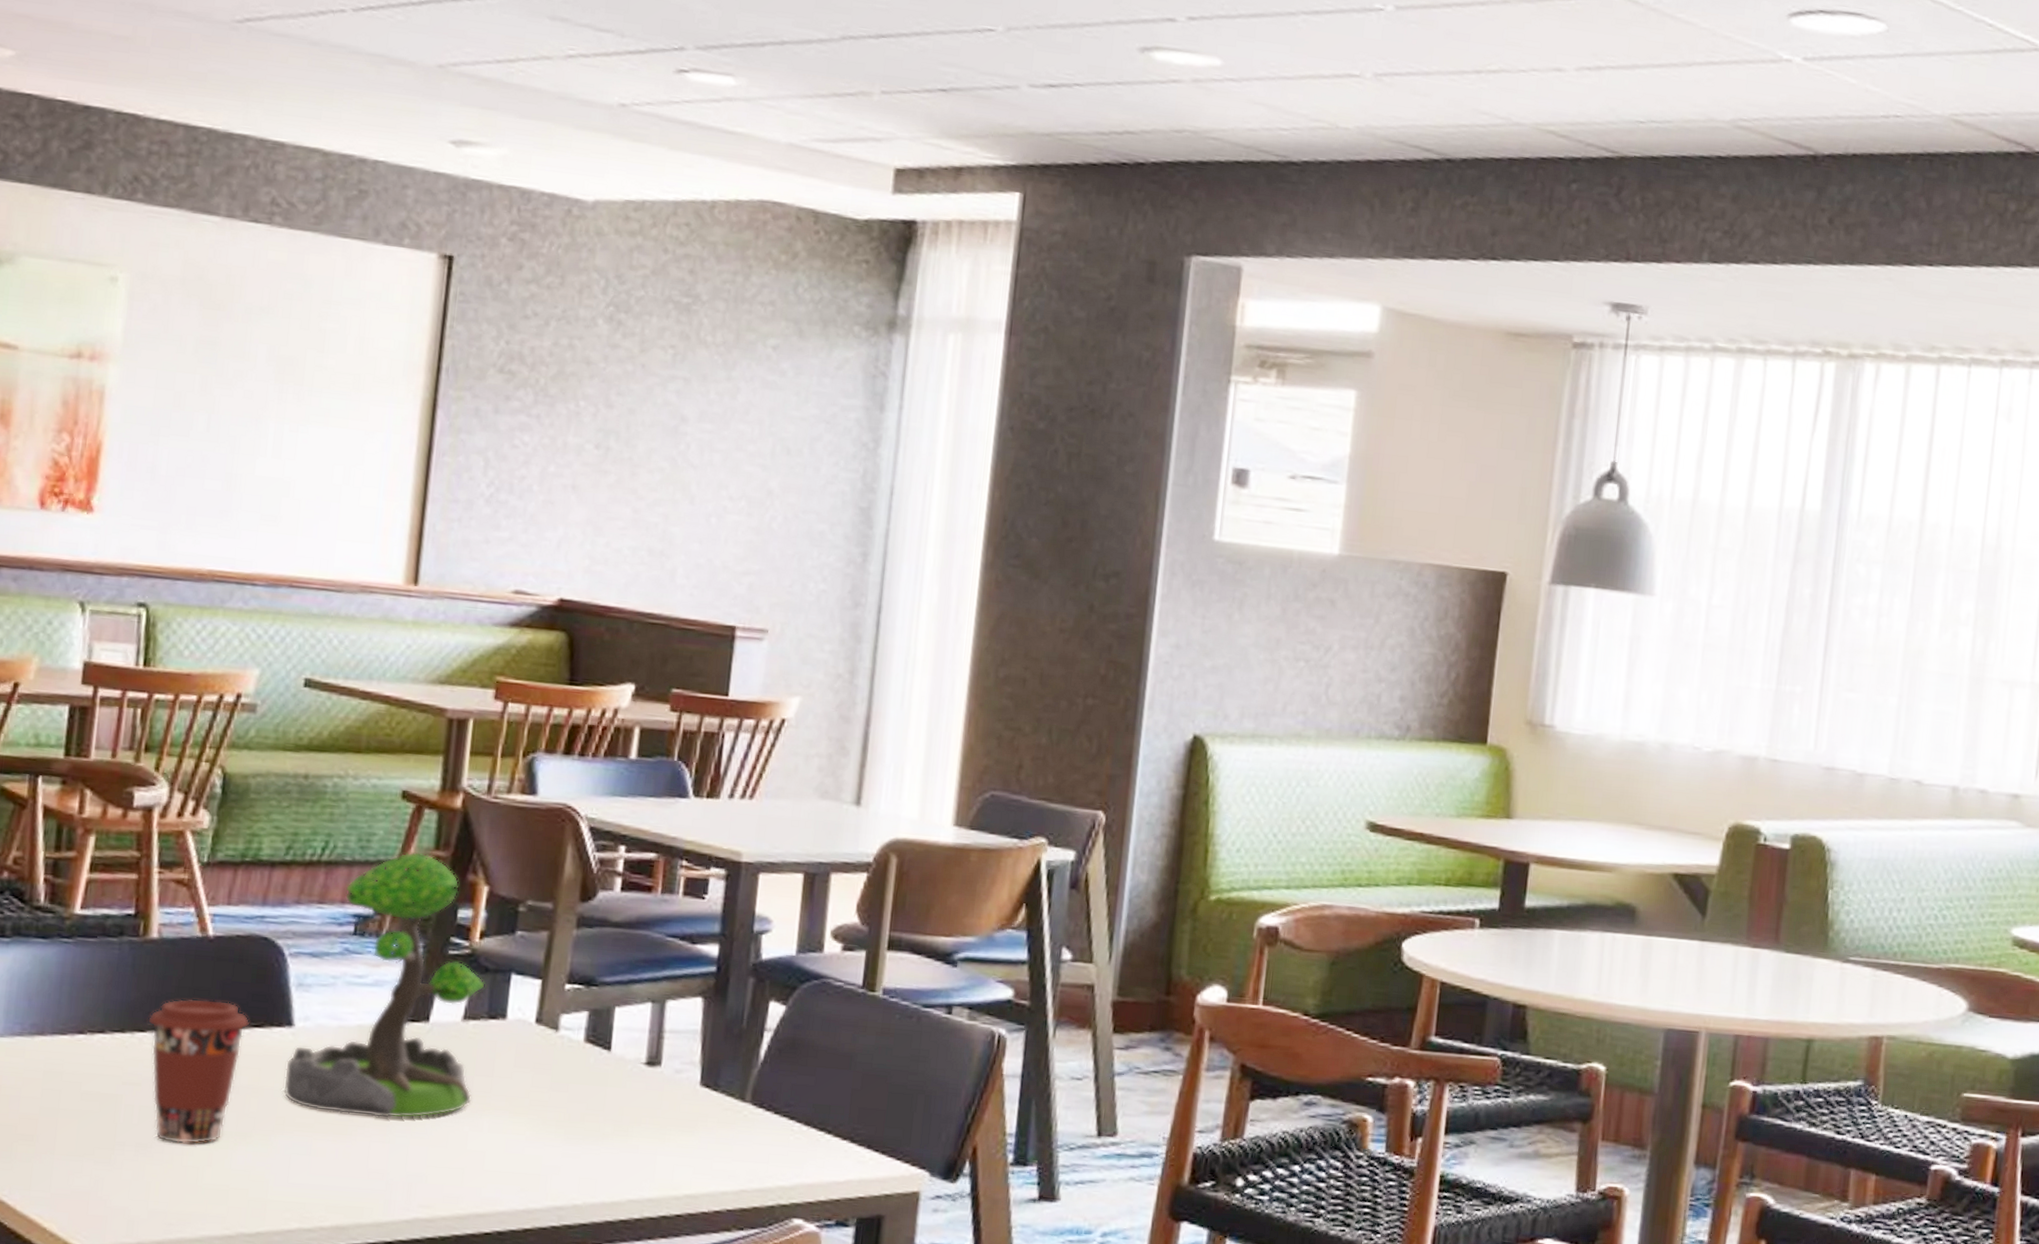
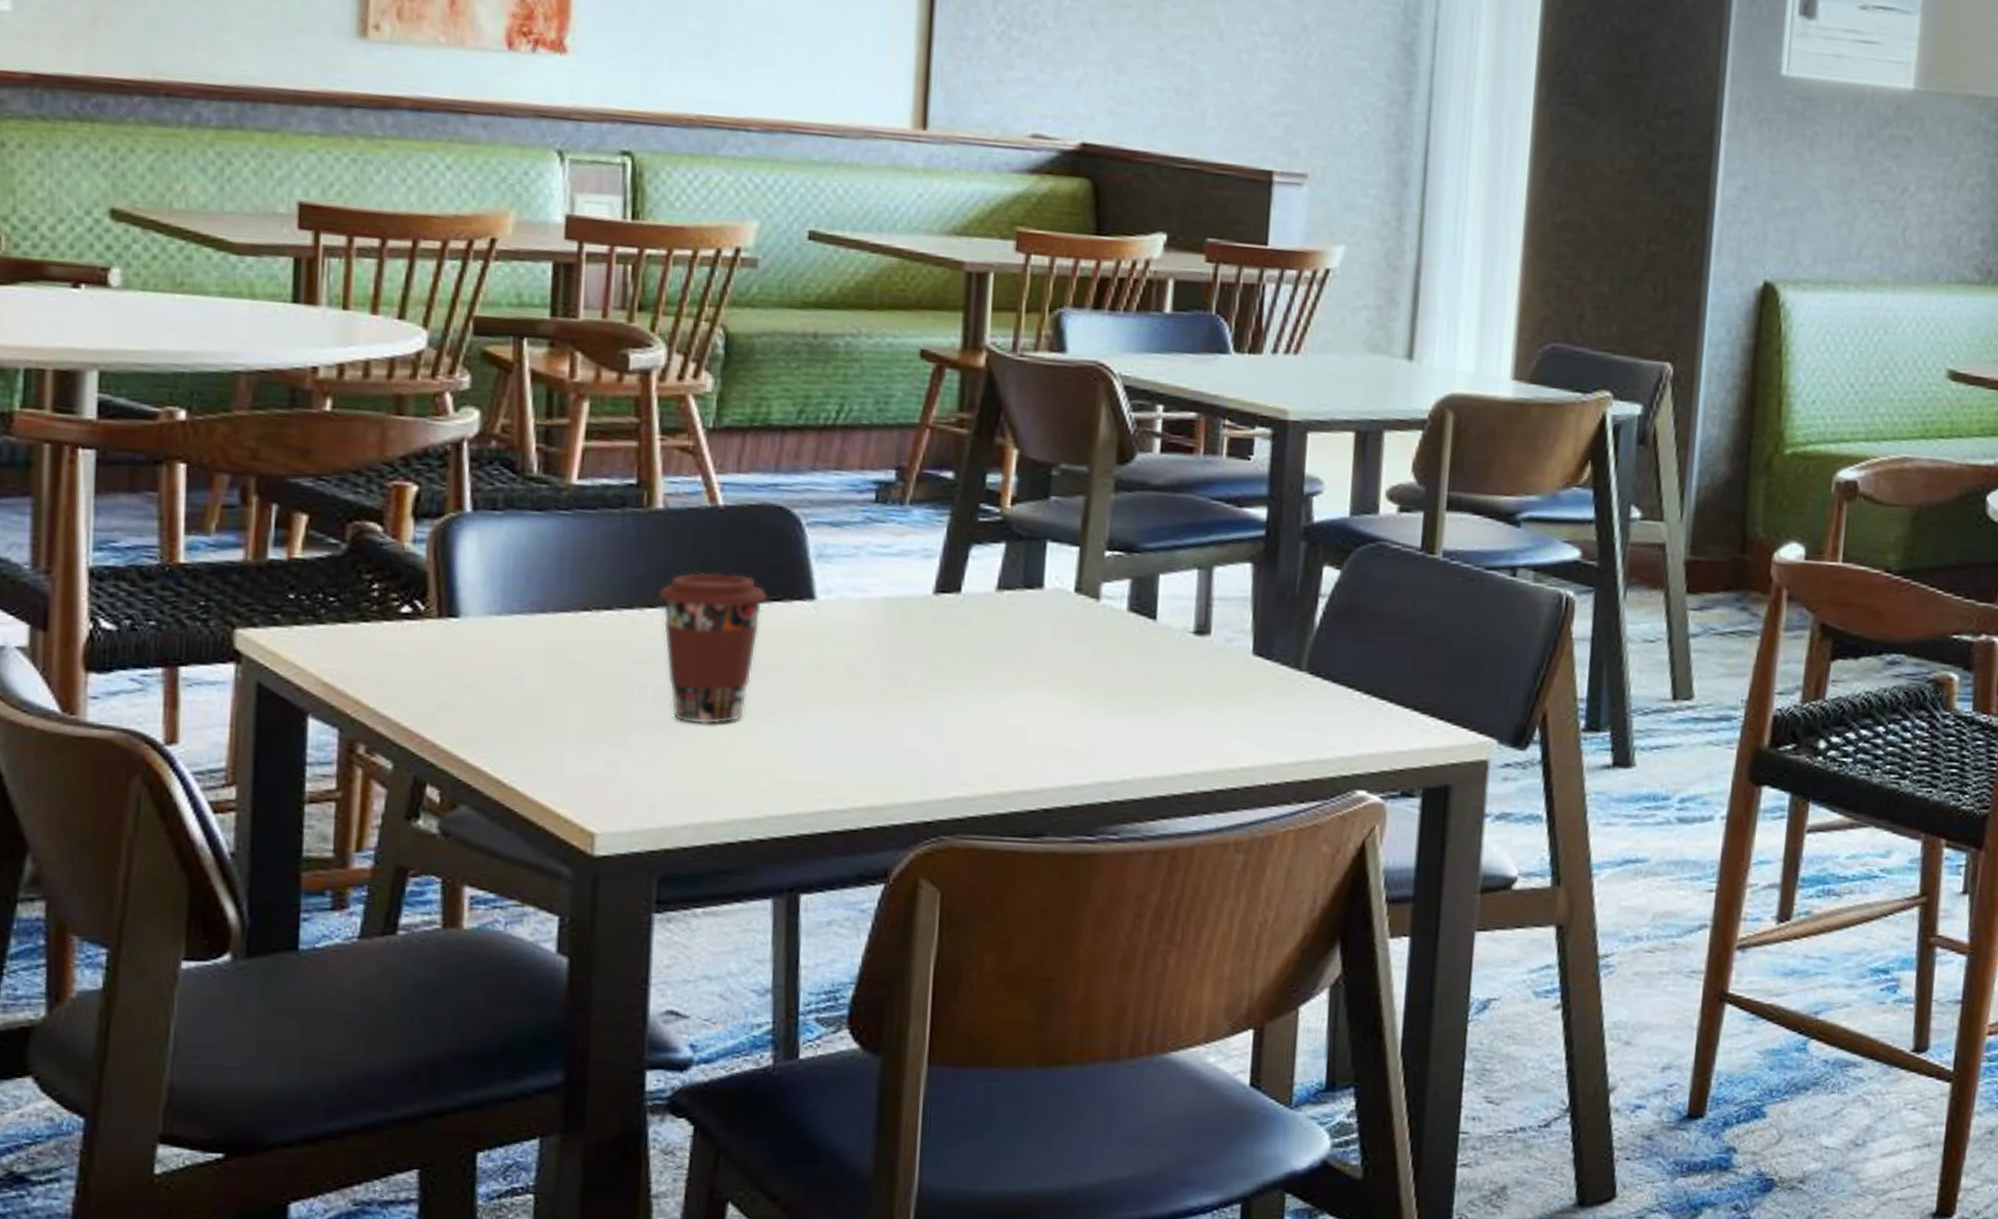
plant: present [283,852,485,1119] -> none [808,414,1019,694]

